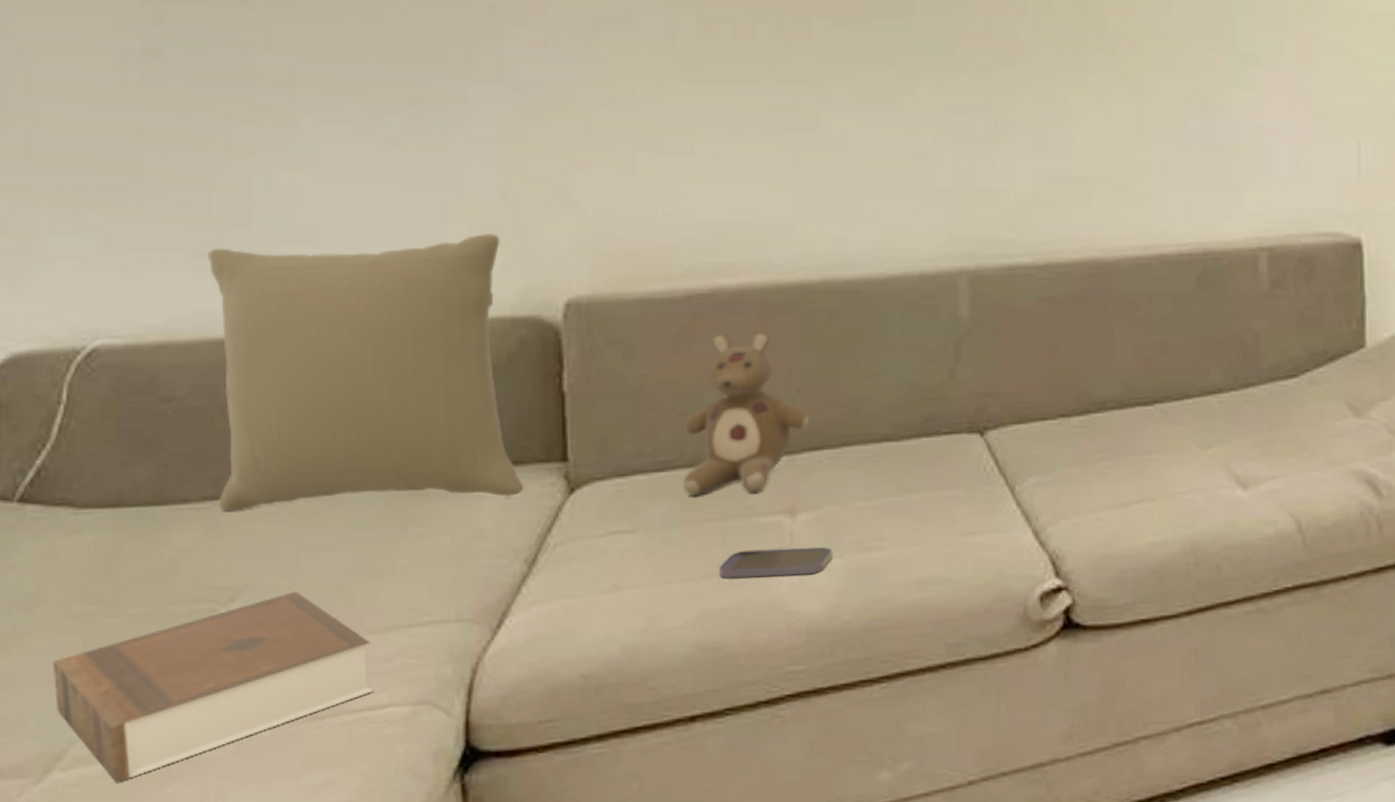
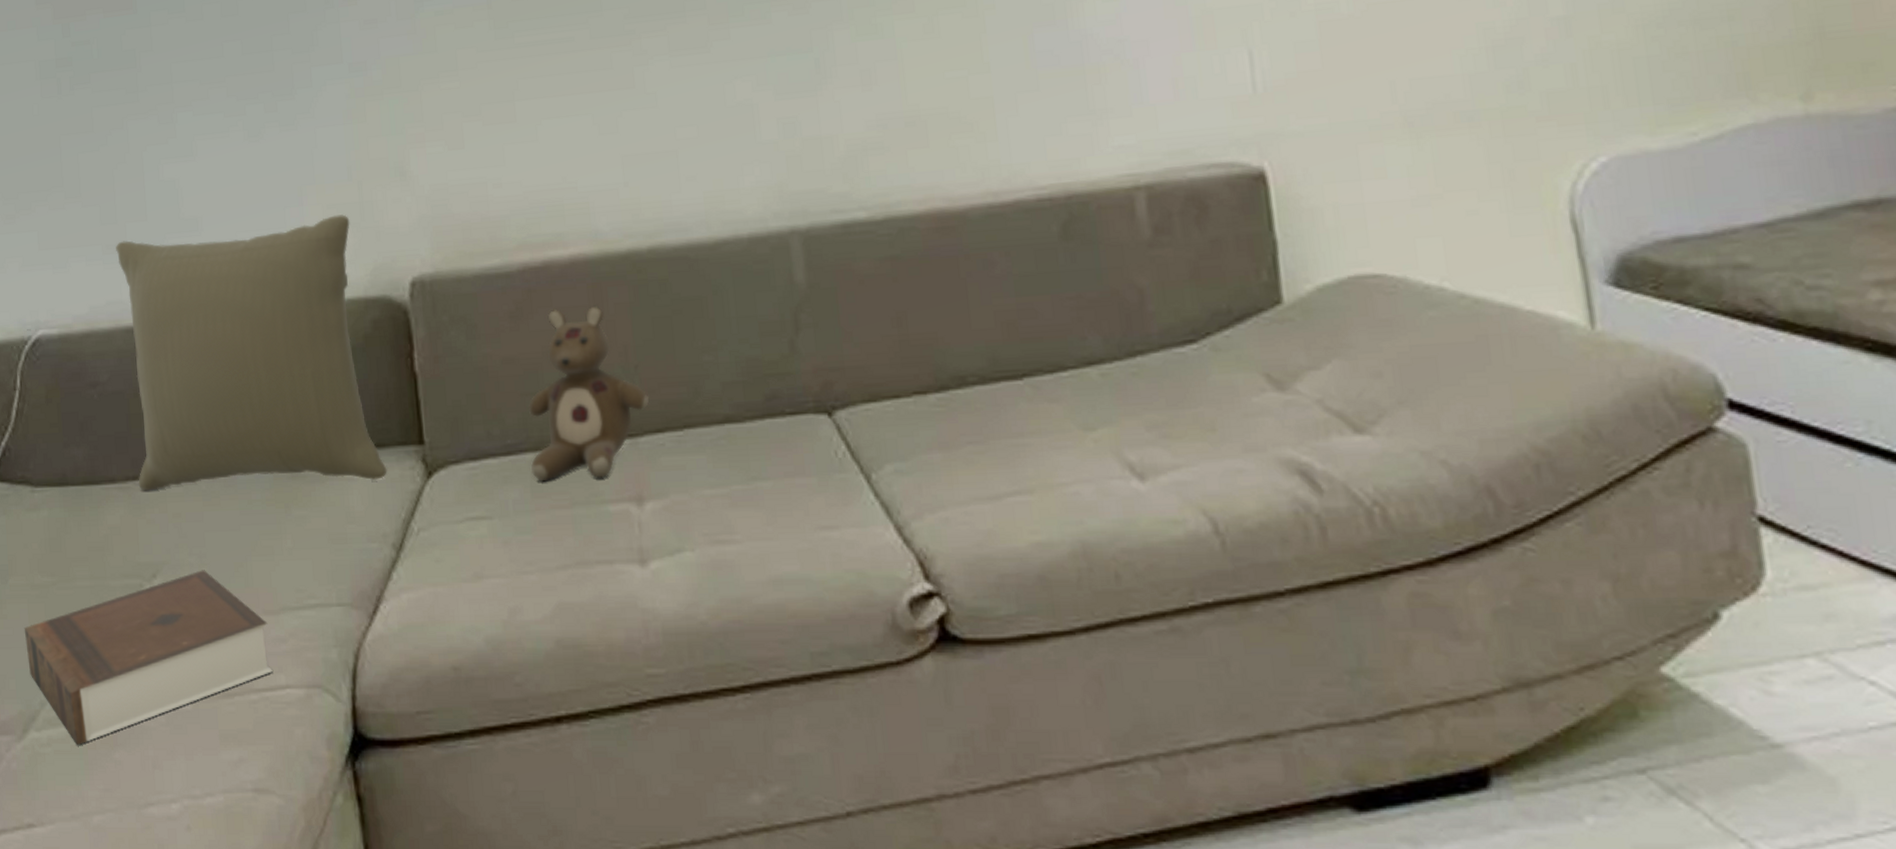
mobile phone: present [719,547,834,579] -> none [572,539,684,571]

